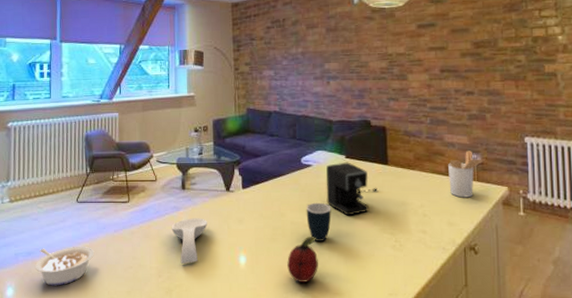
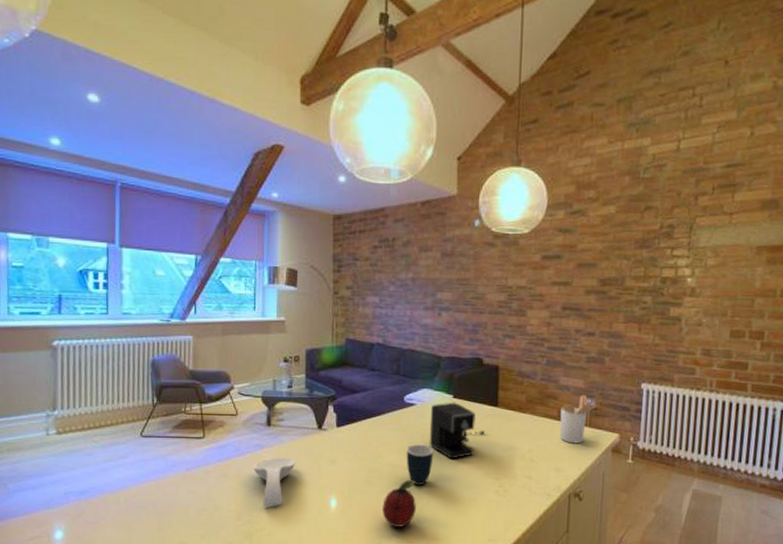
legume: present [35,247,95,286] -> none [90,486,162,529]

